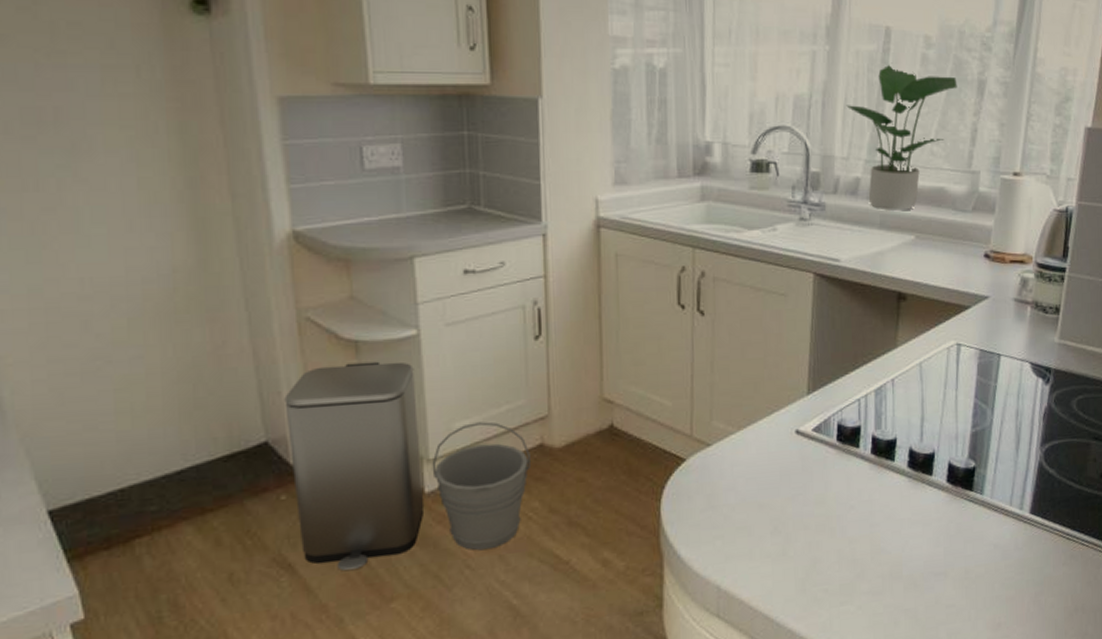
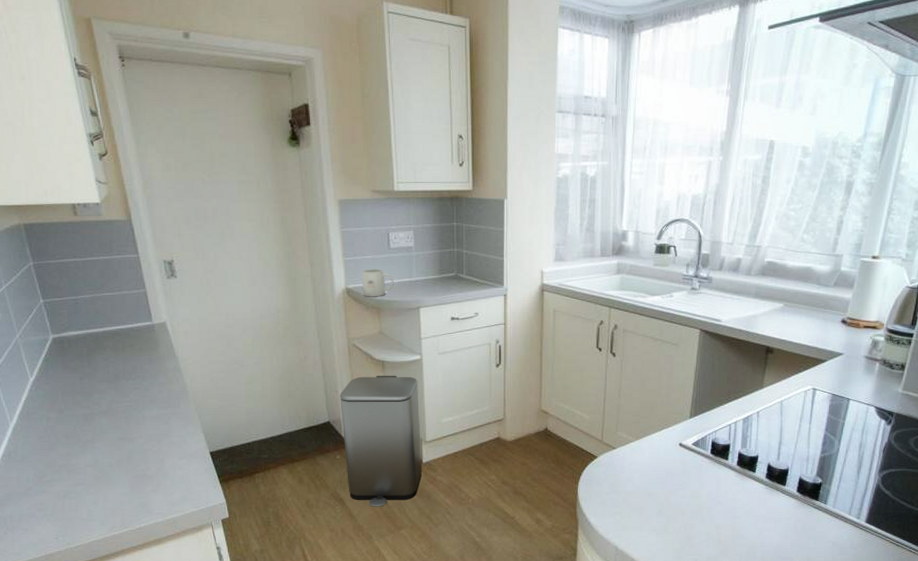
mug: none [319,200,372,244] -> present [362,269,394,297]
bucket: present [432,421,530,551] -> none [427,420,491,504]
potted plant: present [846,62,958,212] -> none [733,169,828,285]

